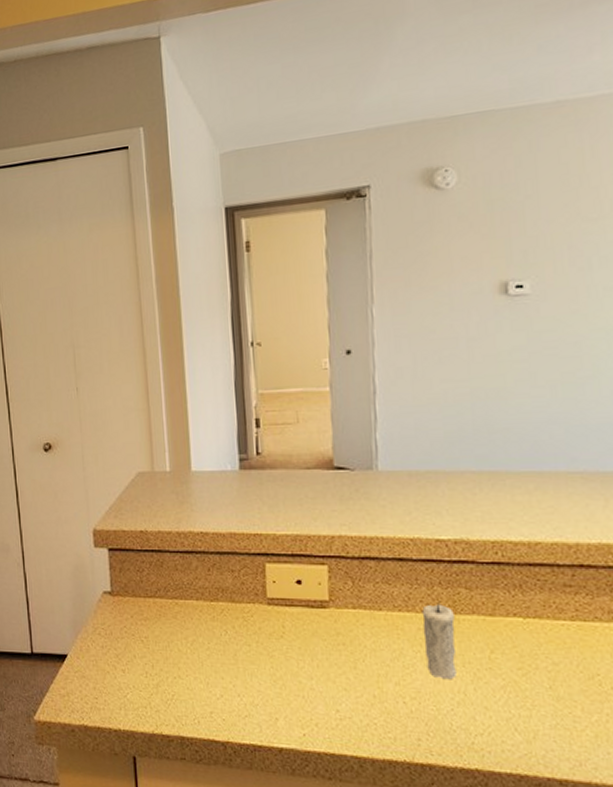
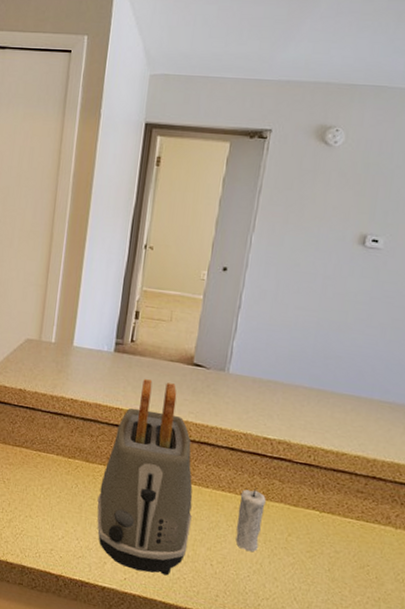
toaster: none [253,494,371,724] -> present [97,379,193,576]

